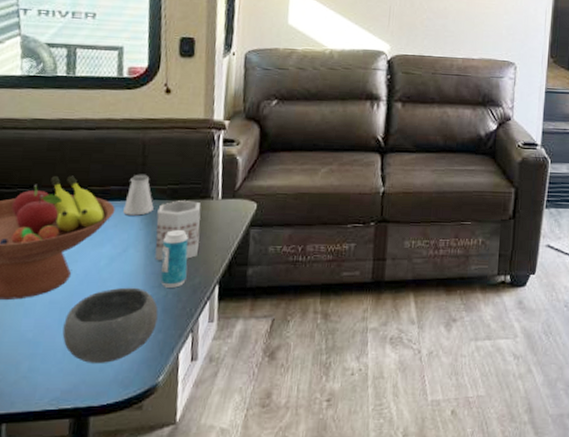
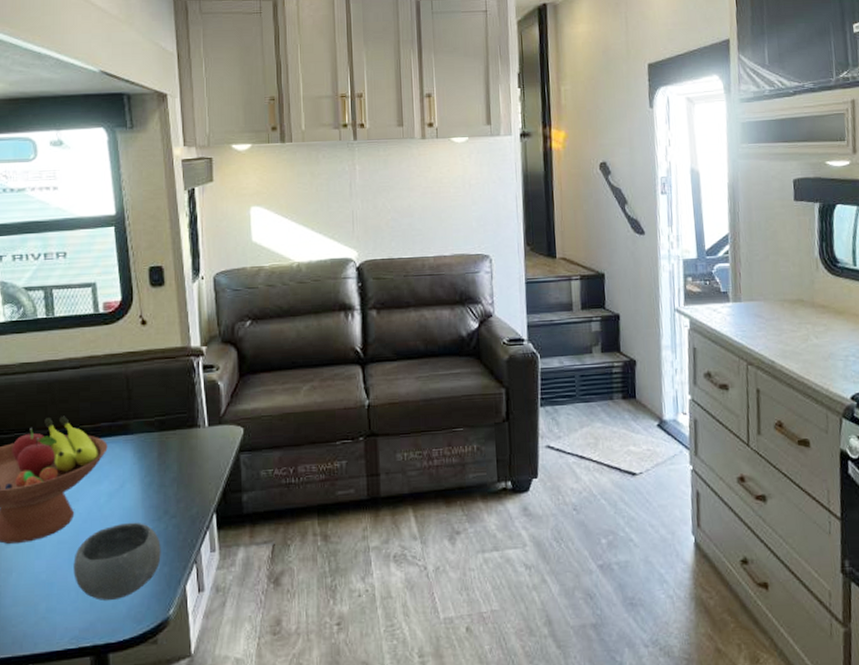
saltshaker: present [123,174,154,216] -> none [116,408,144,451]
mug: present [154,201,201,260] -> none [148,431,192,493]
beverage can: present [160,229,189,288] -> none [156,460,184,520]

